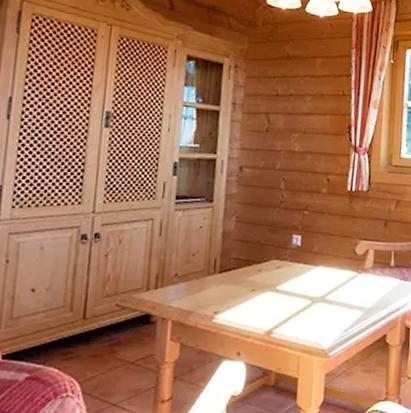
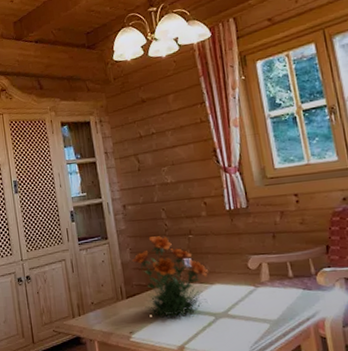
flower plant: none [235,207,317,298] -> present [131,236,209,317]

